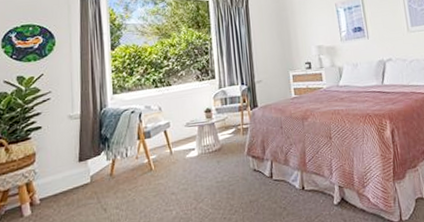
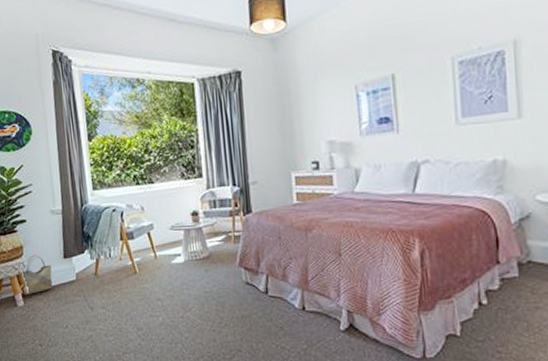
woven basket: none [31,160,66,204] -> present [21,255,53,296]

